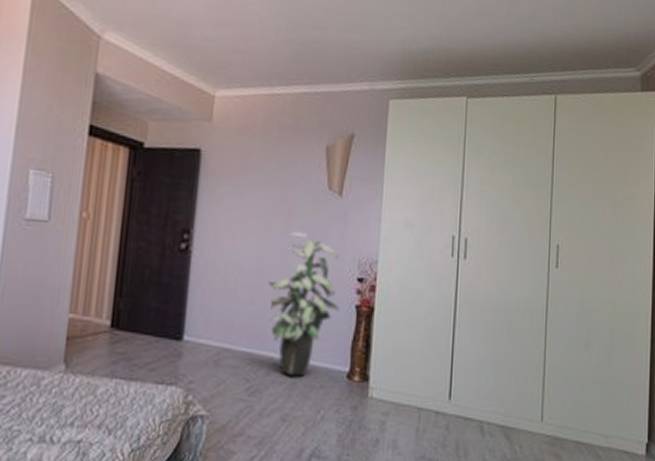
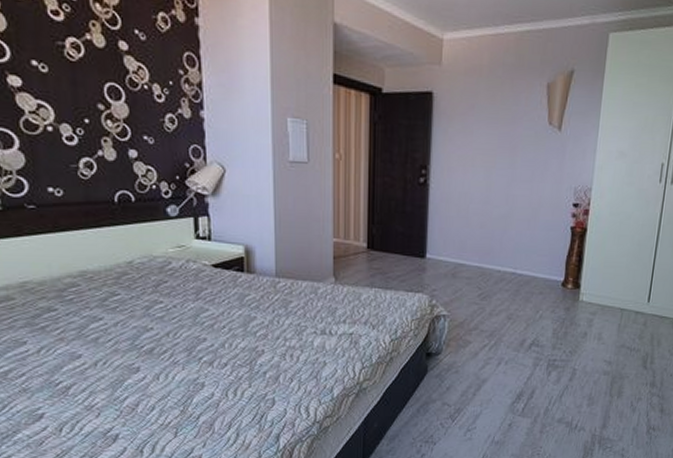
indoor plant: present [267,231,339,377] -> none [494,164,557,285]

